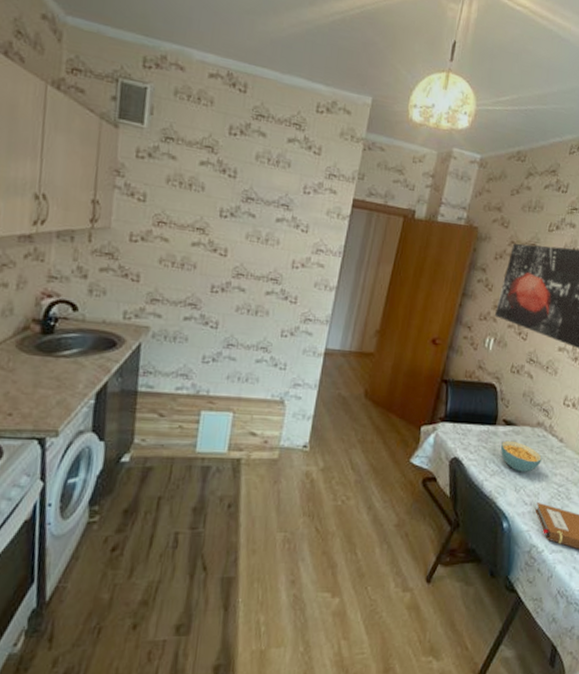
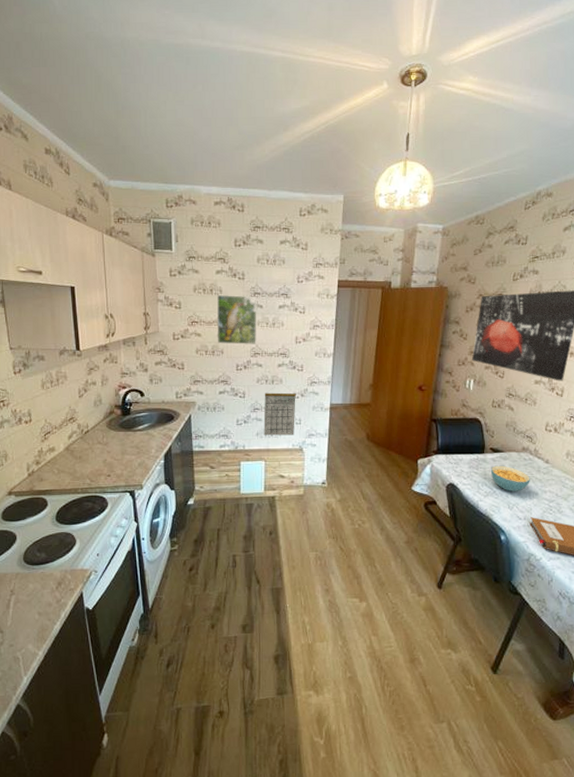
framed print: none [189,191,249,262] -> present [217,294,257,345]
calendar: none [236,325,284,383] -> present [263,392,296,436]

